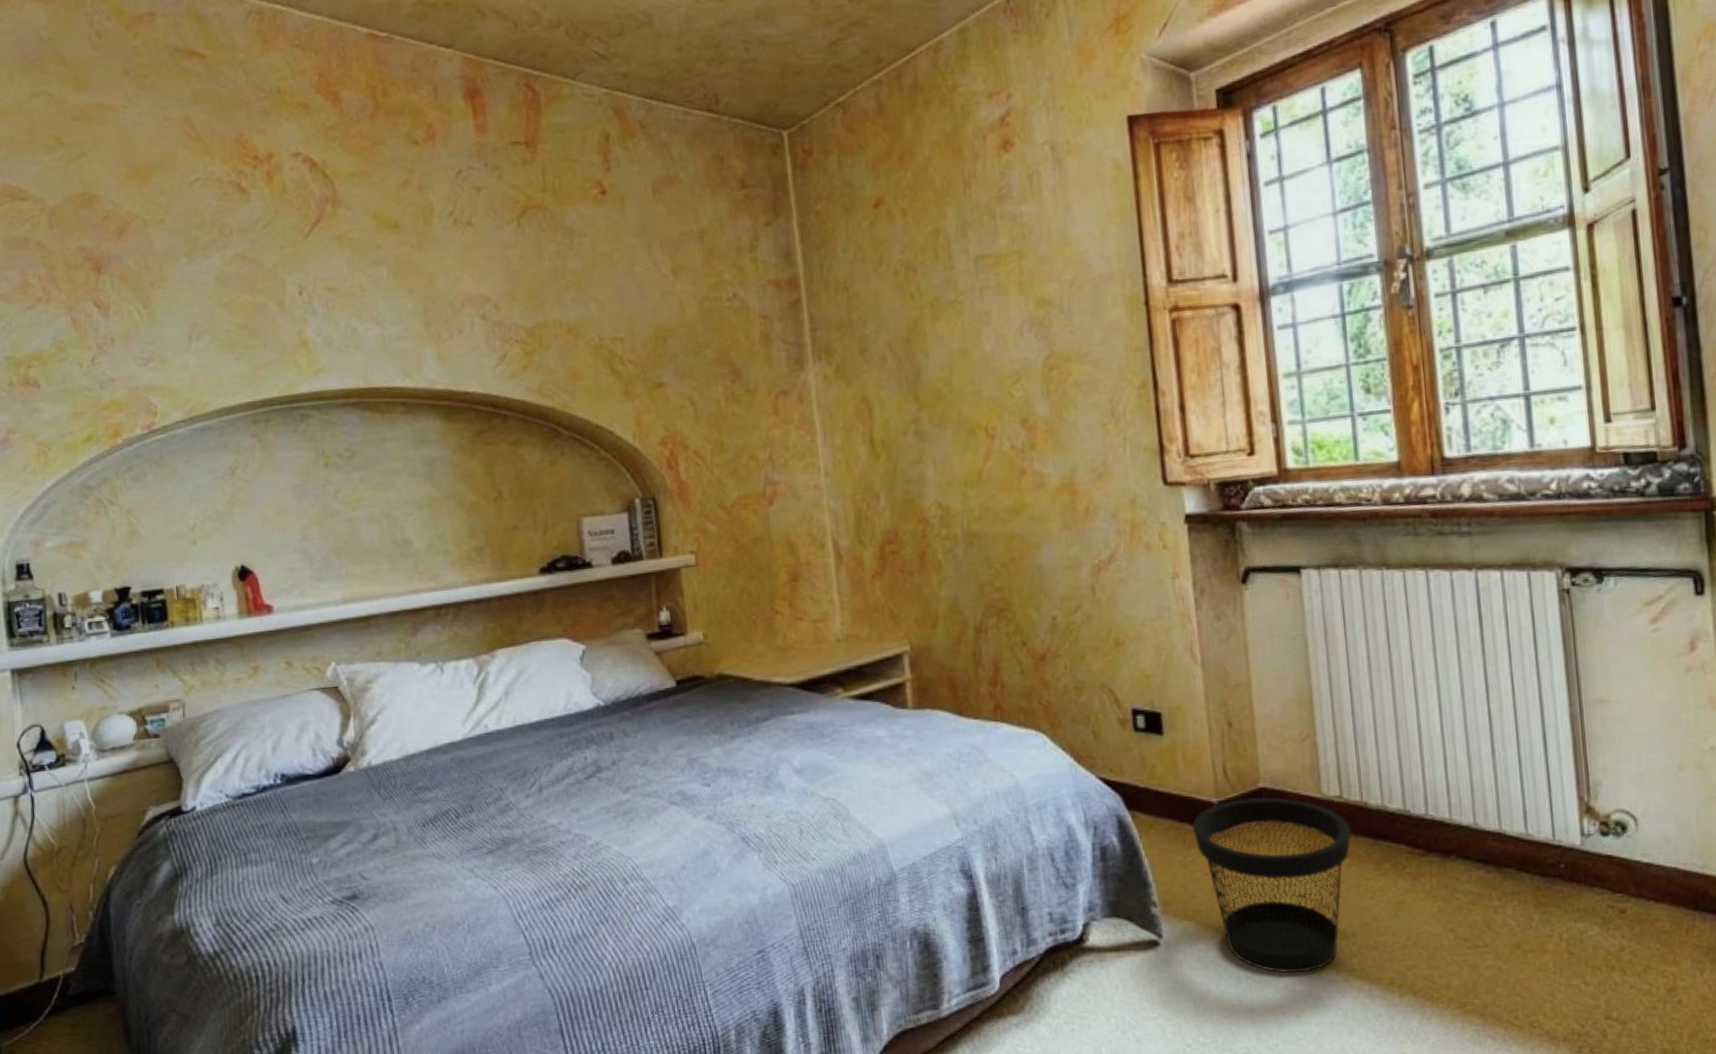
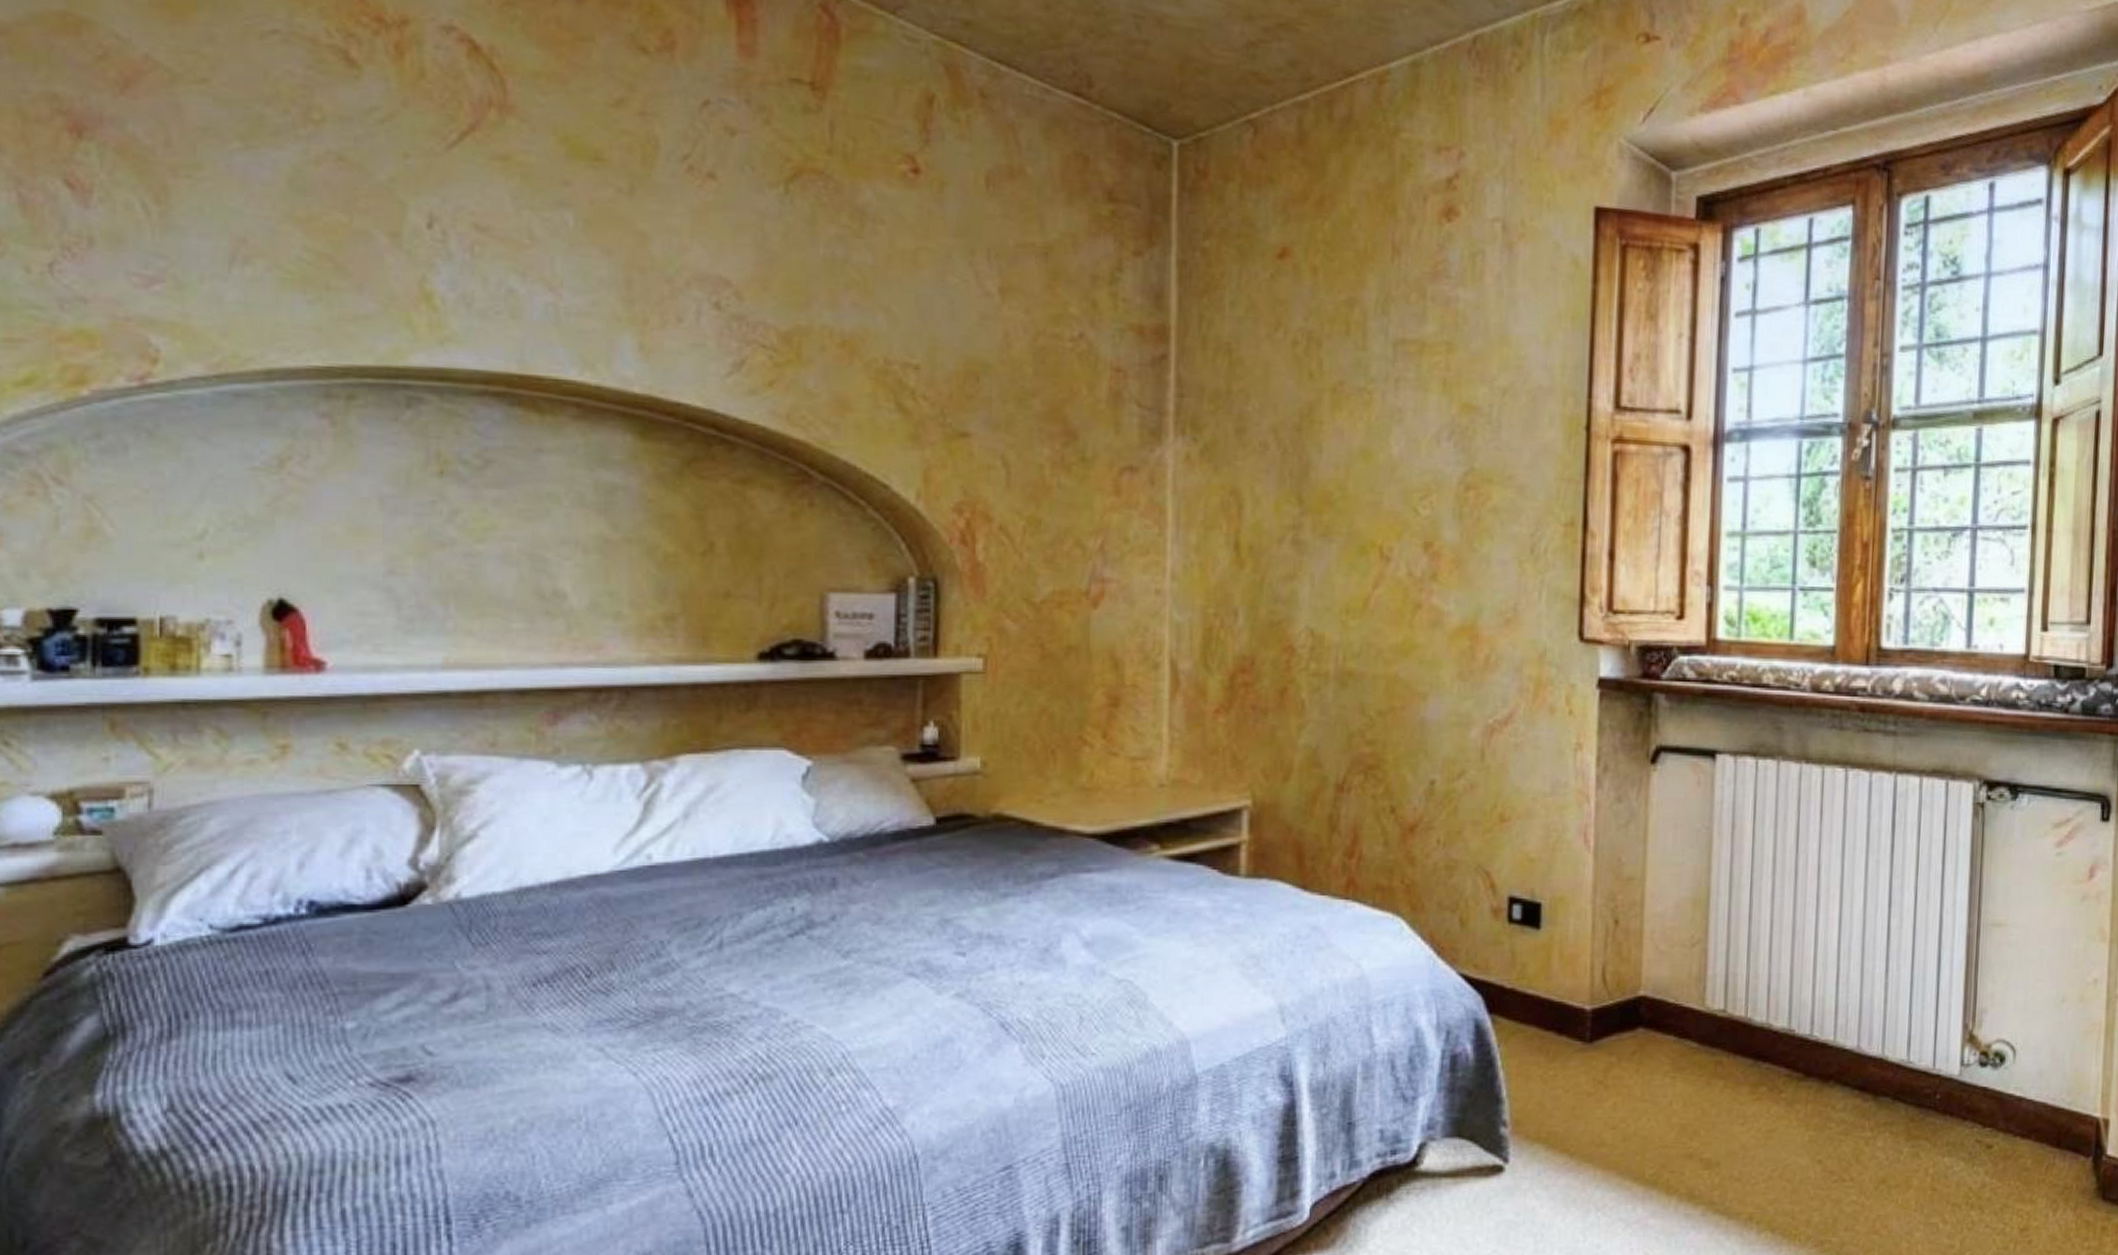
wastebasket: present [1192,797,1351,973] -> none [1558,1006,1731,1206]

